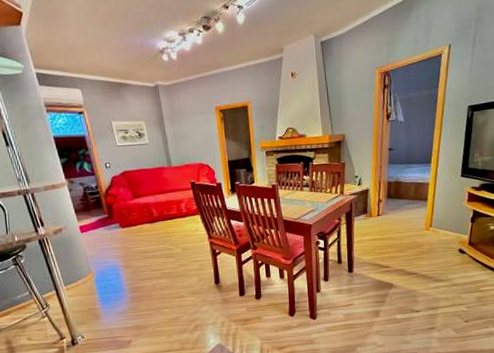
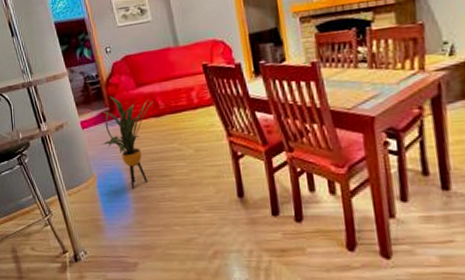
house plant: none [100,205,148,282] -> present [101,96,153,189]

